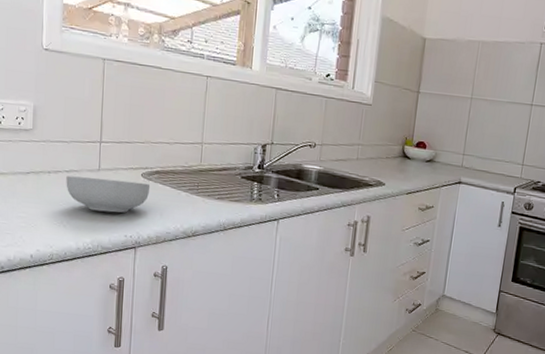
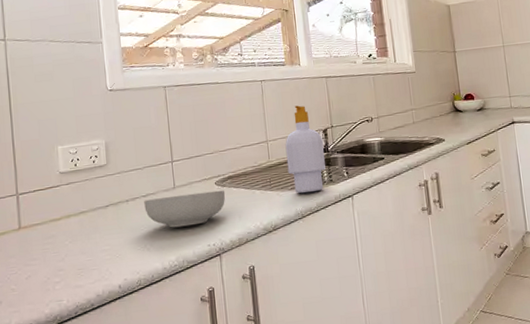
soap bottle: none [218,112,260,207] -> present [285,105,326,194]

